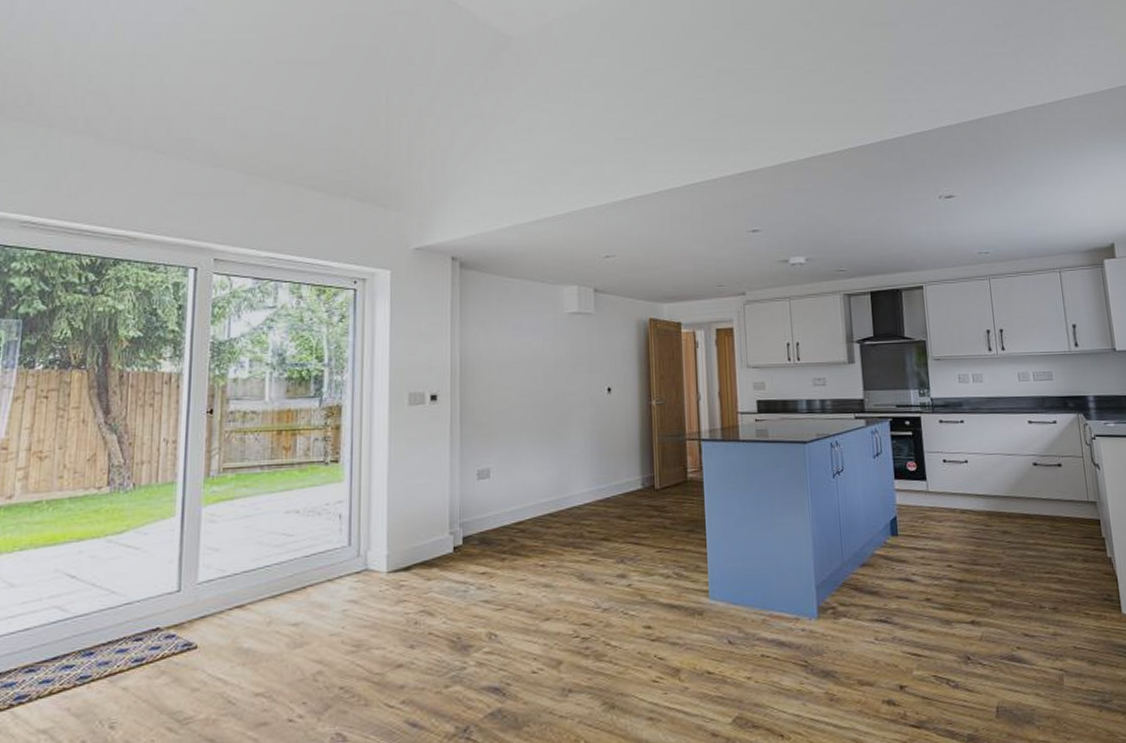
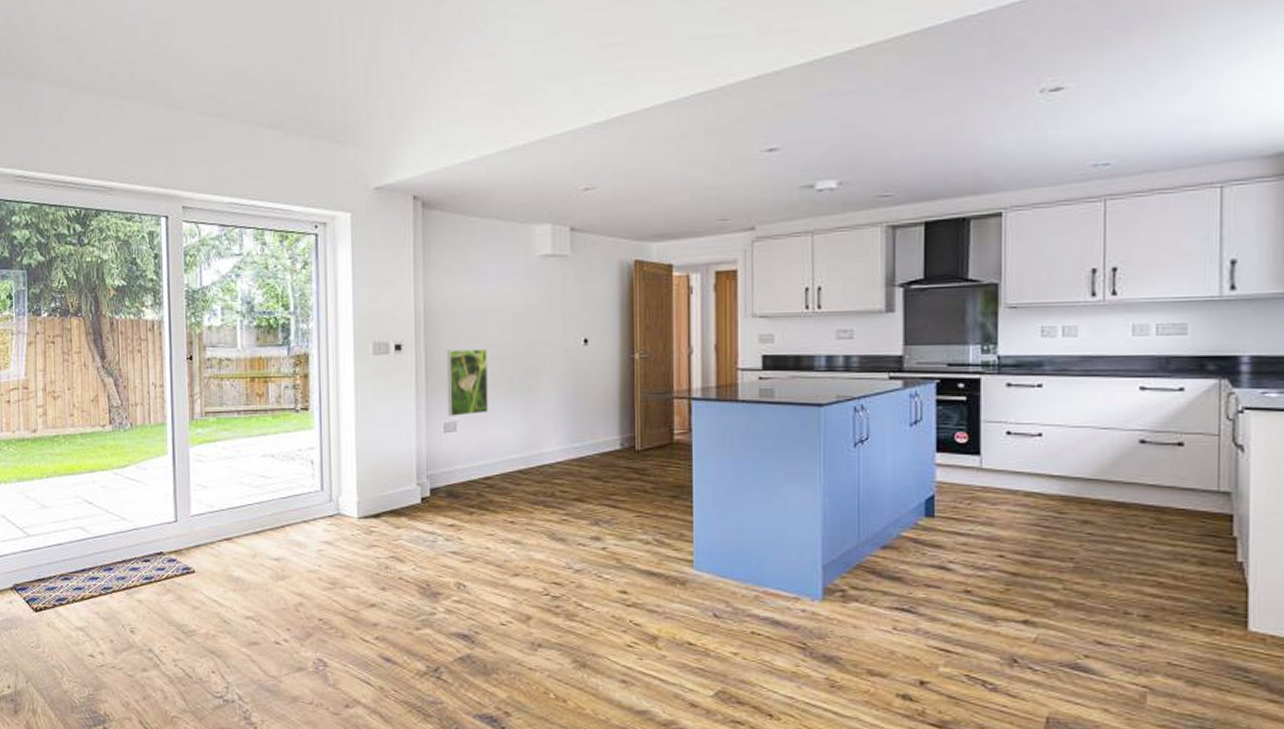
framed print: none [481,398,520,463] -> present [446,349,488,416]

